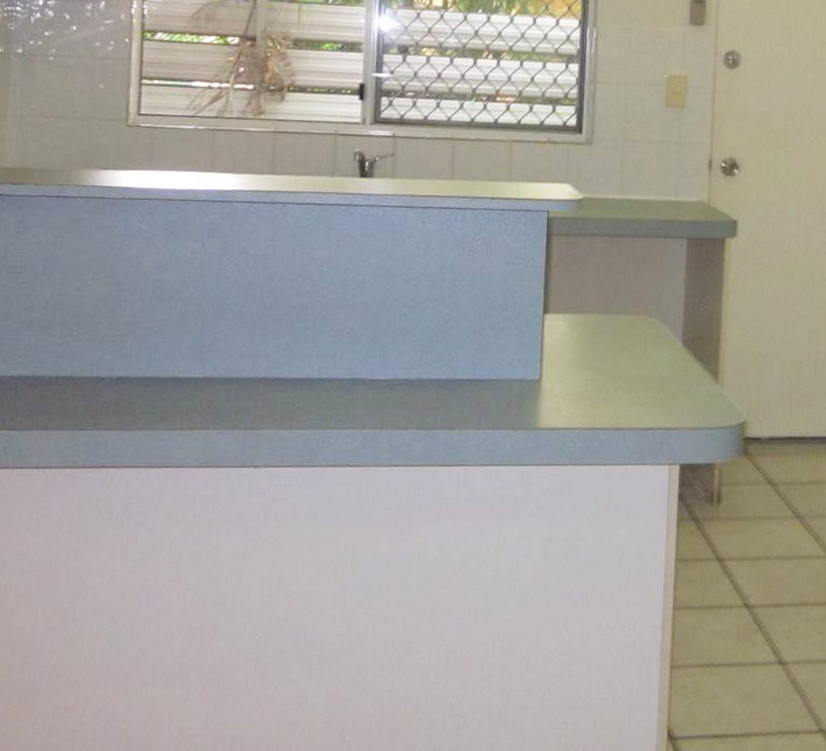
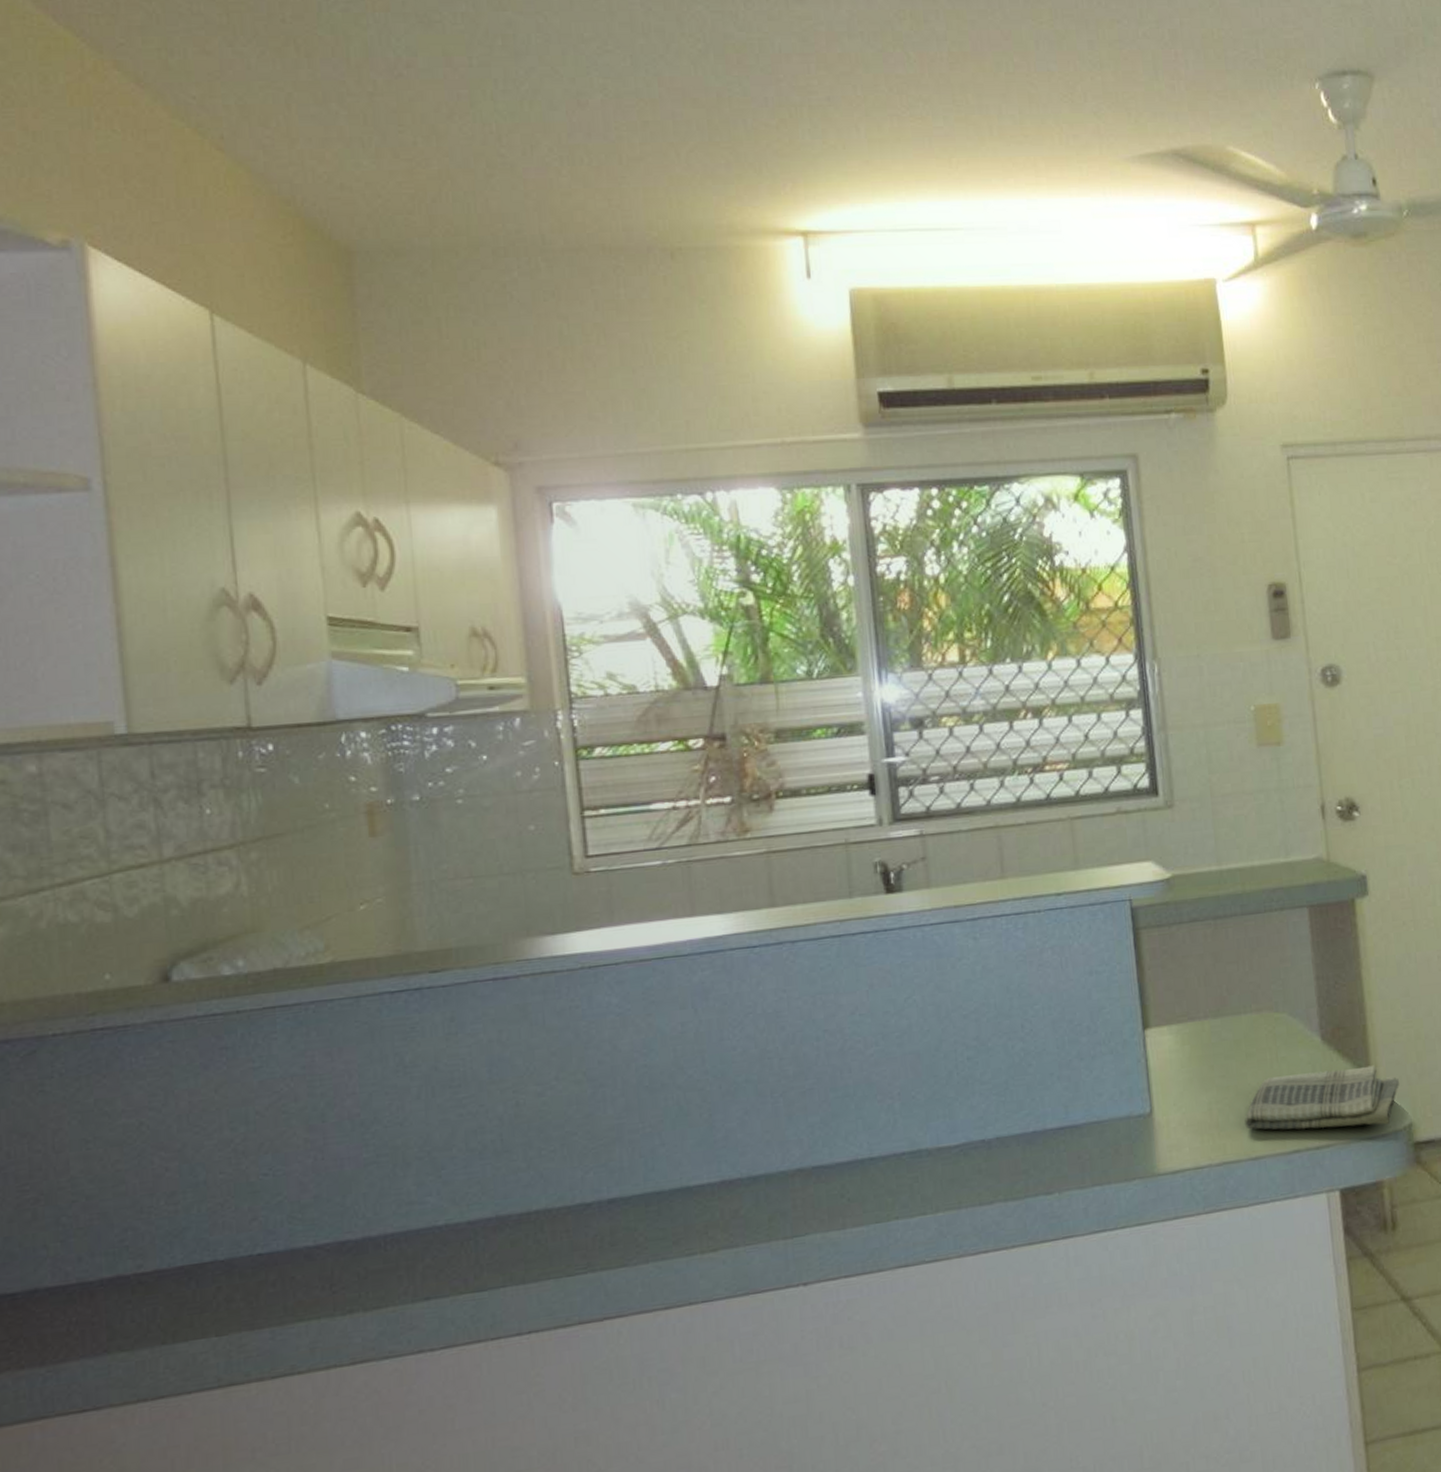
dish towel: none [612,367,740,420] -> present [1245,1065,1399,1130]

